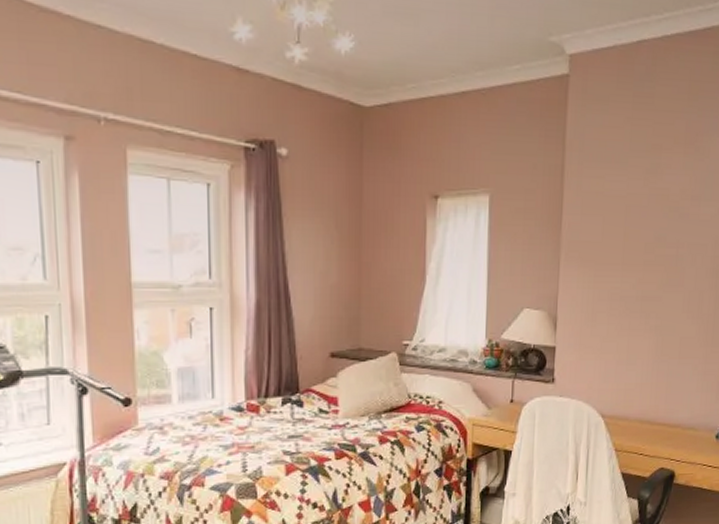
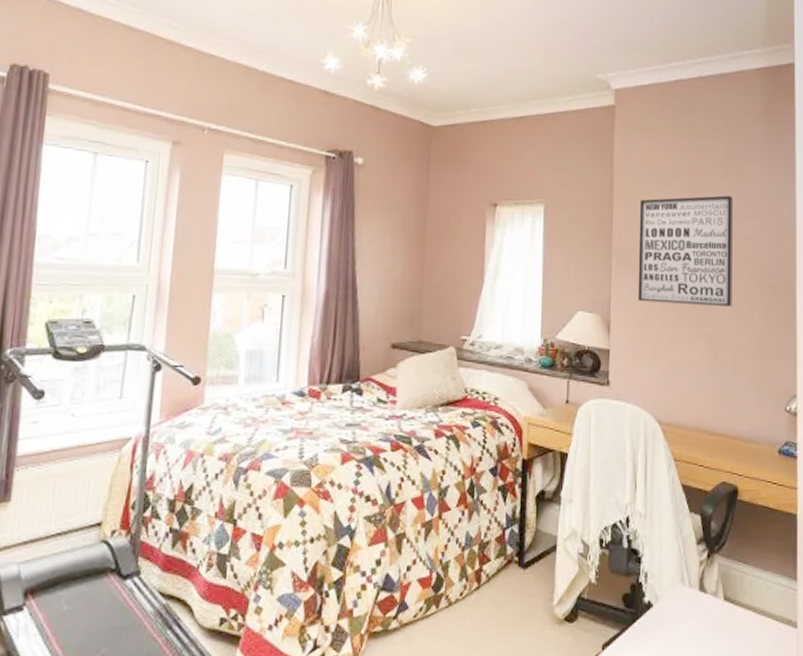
wall art: none [586,176,691,296] -> present [638,195,733,307]

